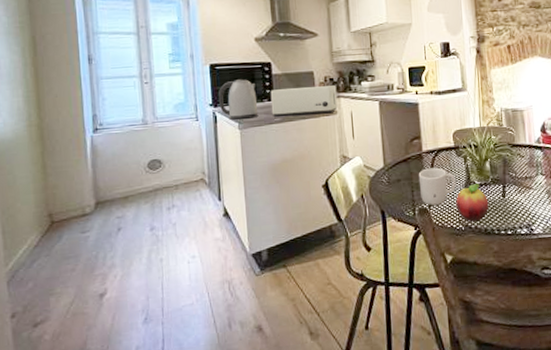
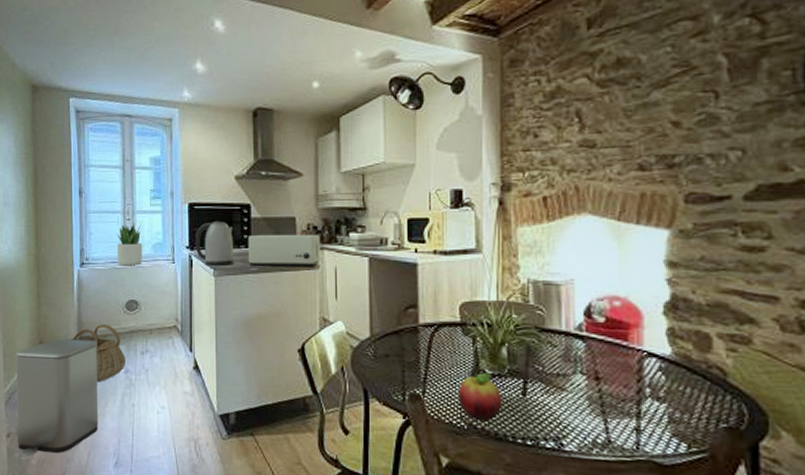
pedal bin: none [18,203,124,335] -> present [15,338,99,457]
basket: none [89,186,151,244] -> present [73,324,126,383]
planter: none [133,85,164,128] -> present [116,223,142,266]
mug: present [418,167,456,205] -> none [412,345,460,392]

